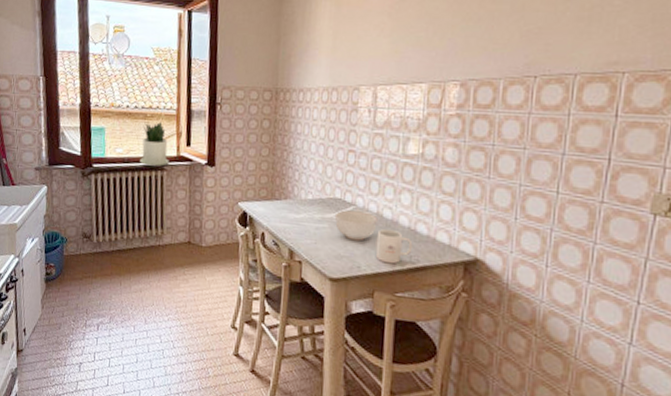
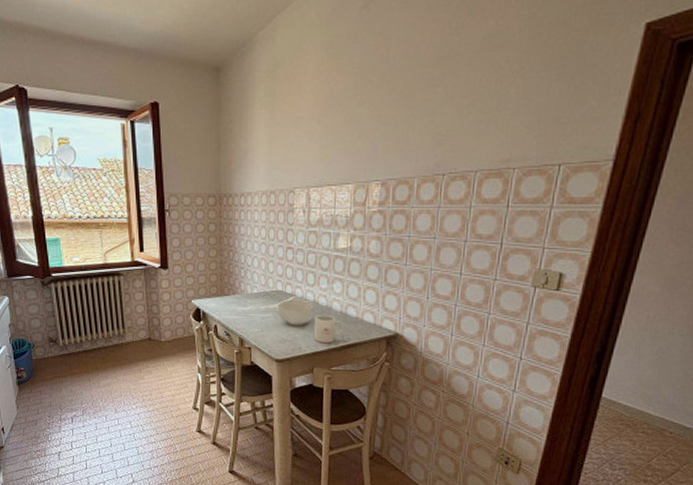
planter: present [140,121,169,167] -> none [96,229,125,273]

